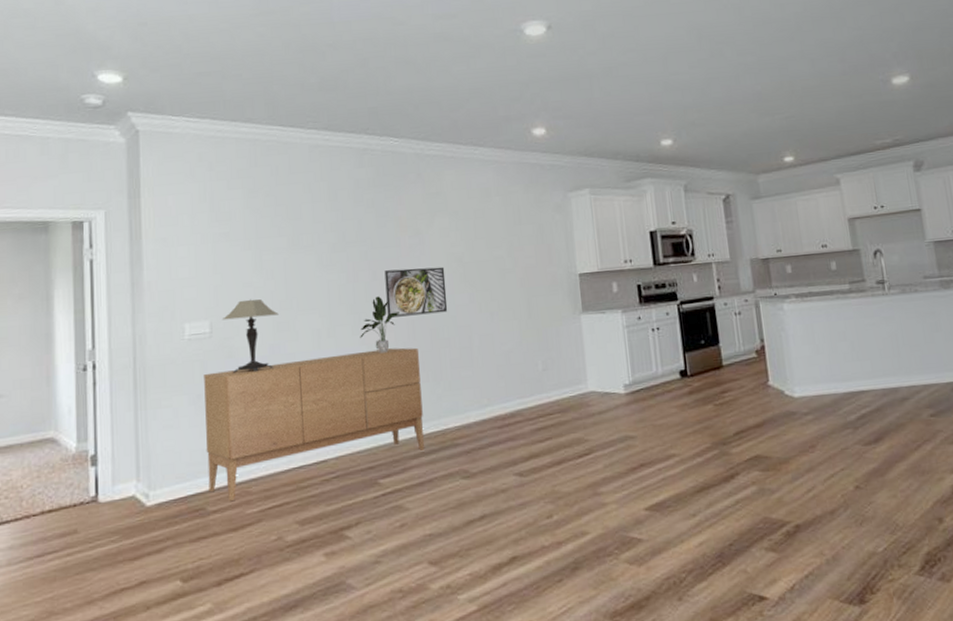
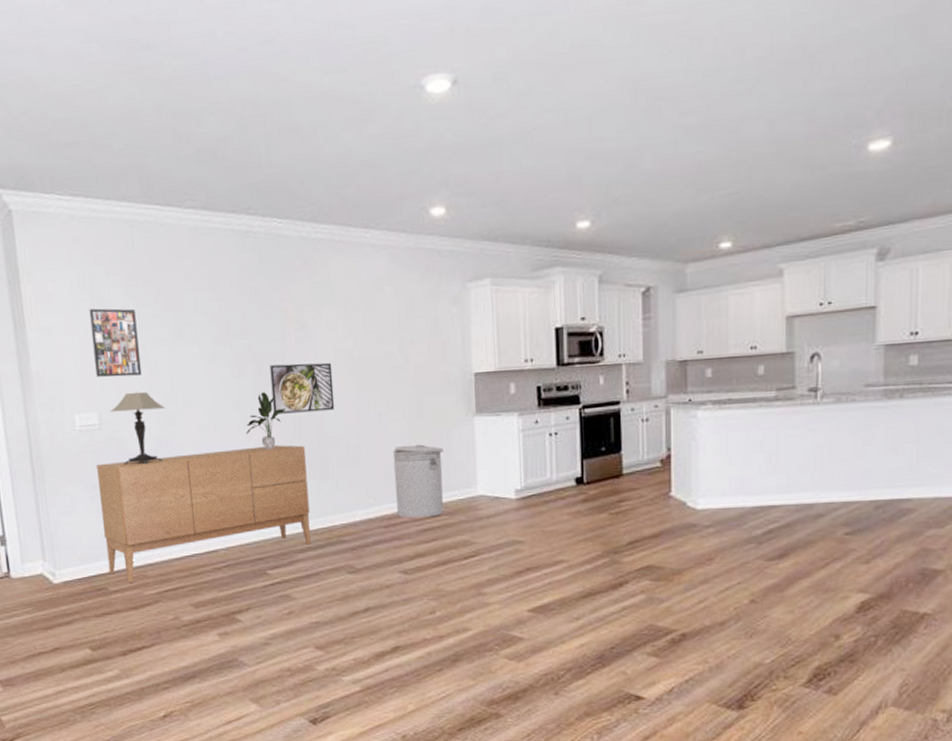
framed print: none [208,219,257,286] -> present [89,308,142,377]
can: none [504,343,556,418] -> present [392,444,444,519]

